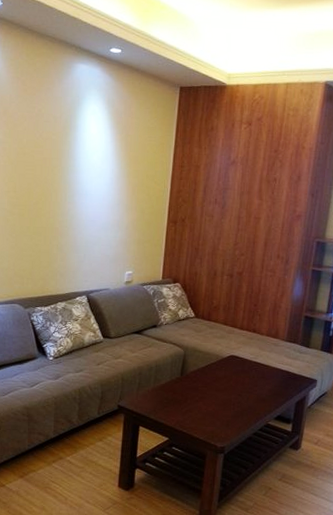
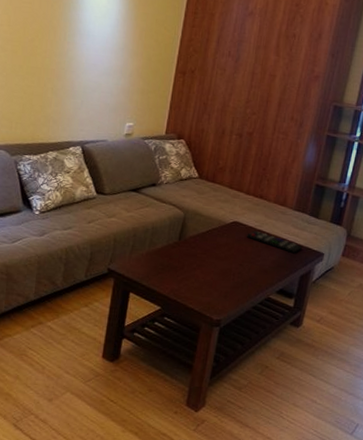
remote control: none [243,362,295,381] -> present [247,230,302,253]

